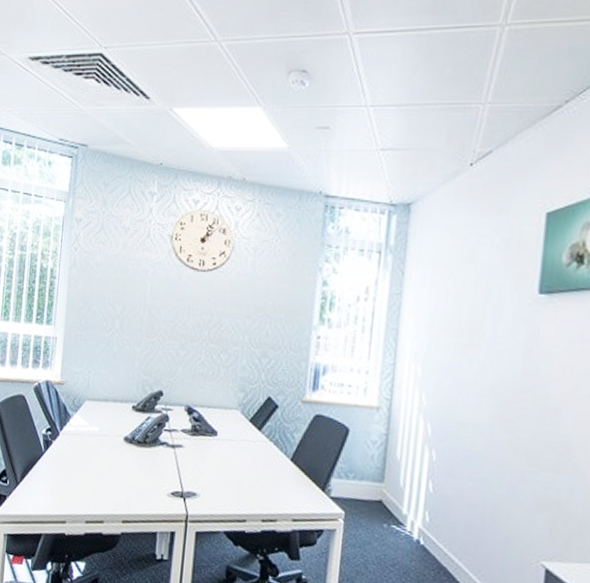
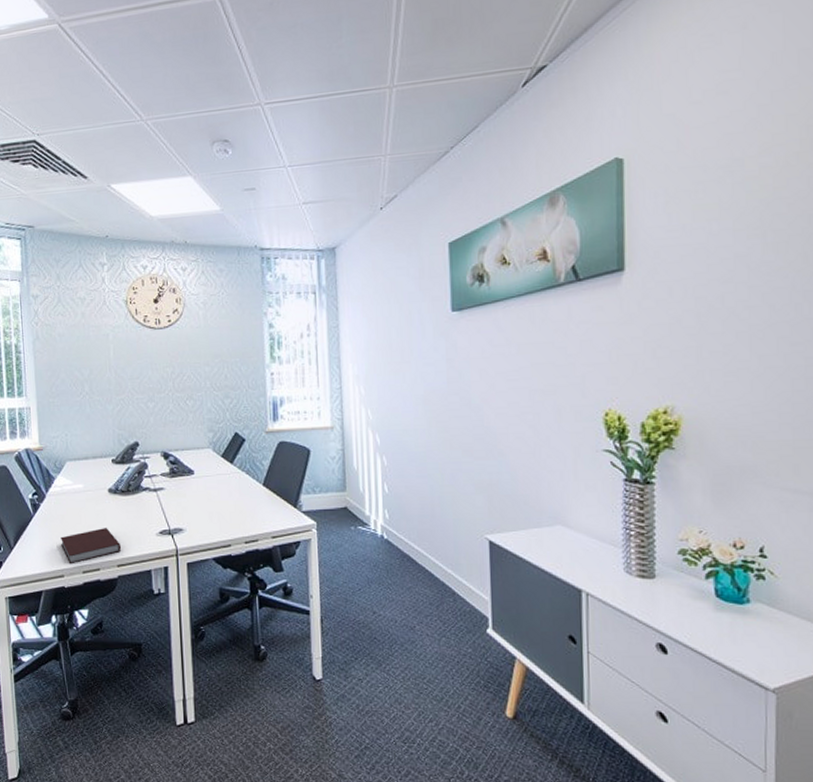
notebook: none [67,477,129,511] -> present [61,528,121,563]

